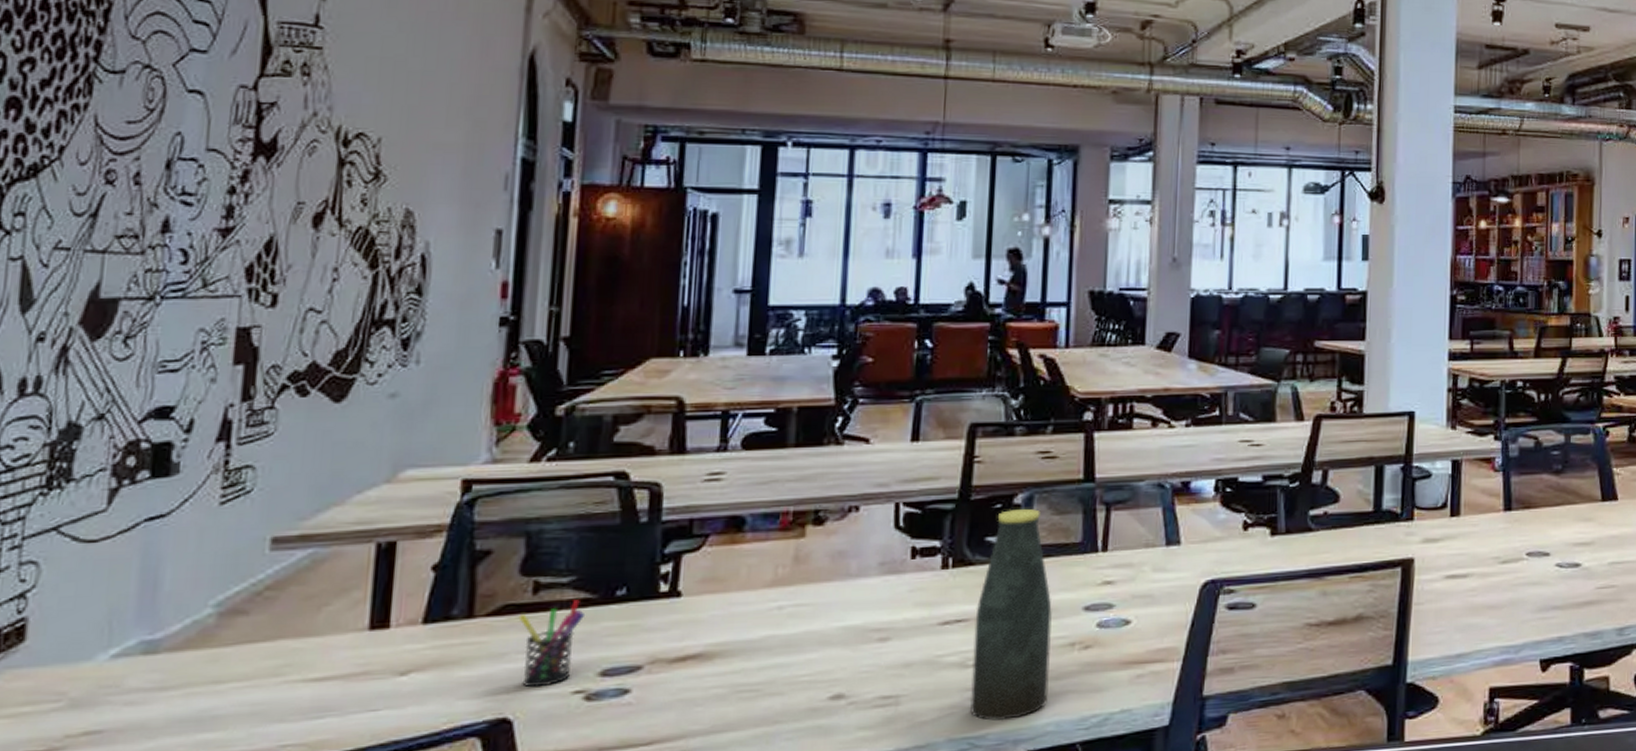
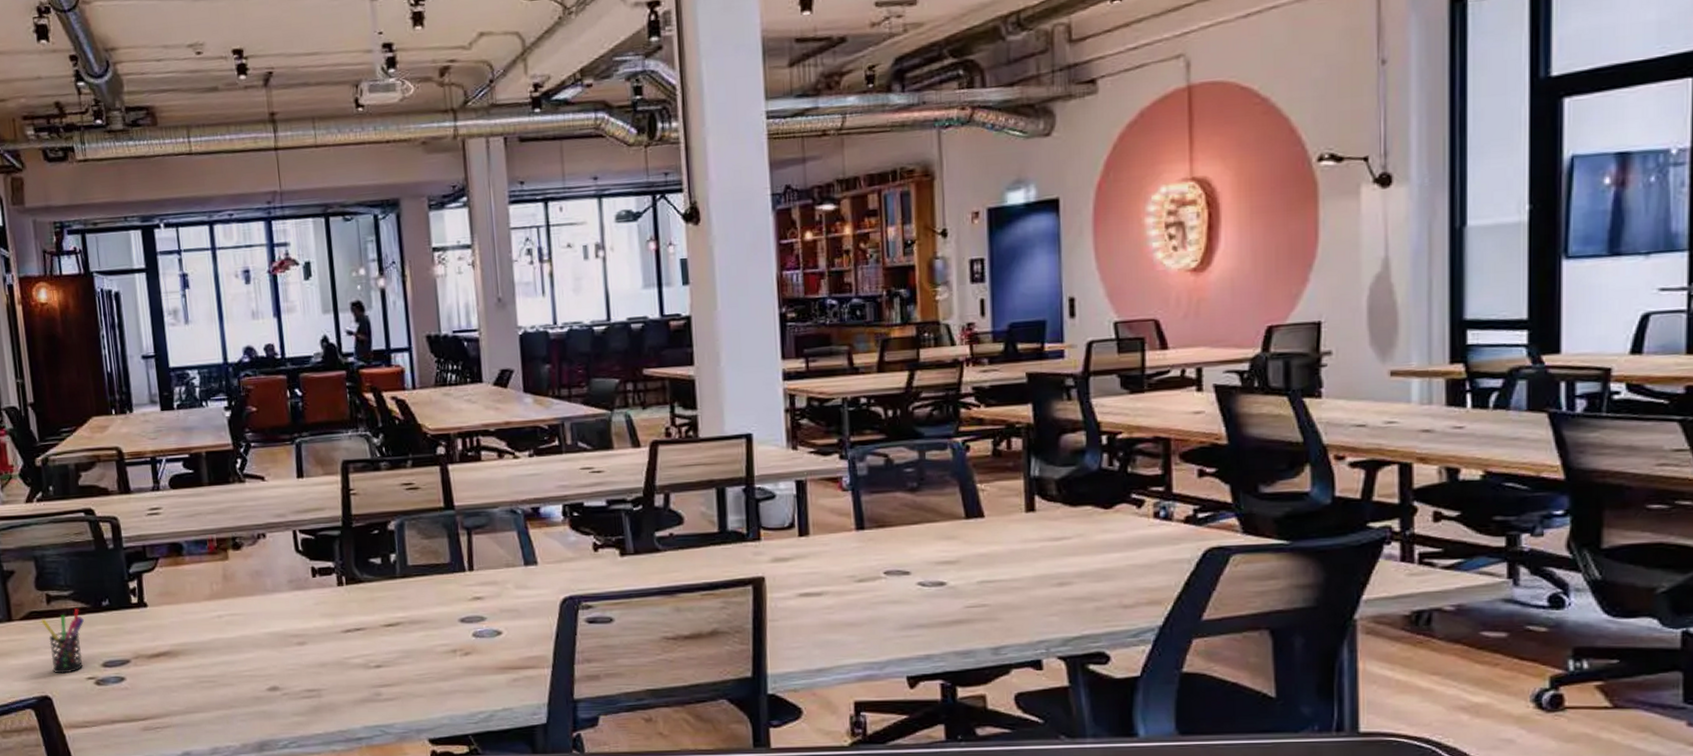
bottle: present [970,508,1052,721] -> none [370,533,440,714]

